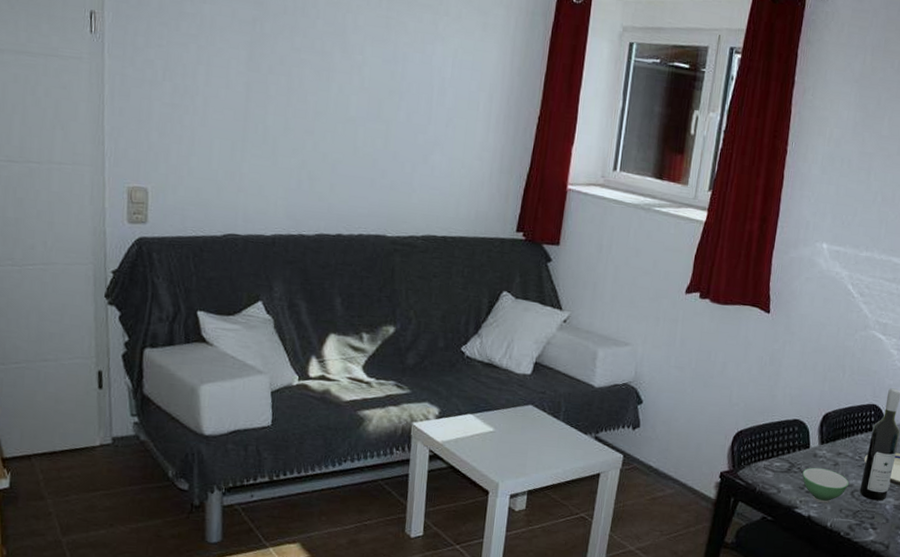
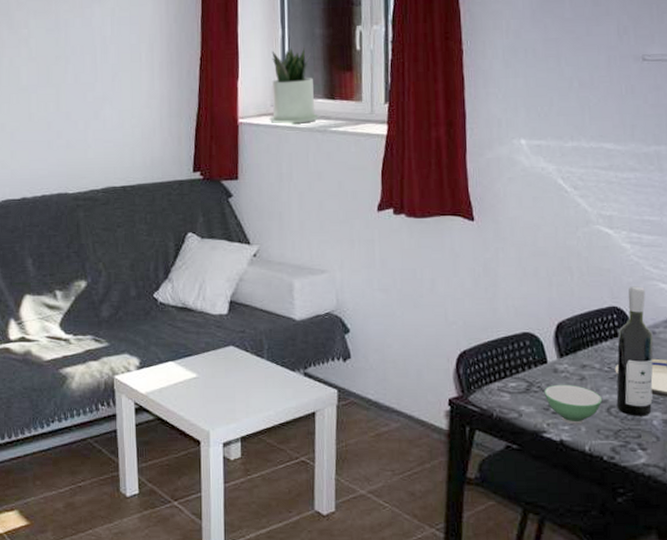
planter: none [597,121,647,199] -> present [269,48,319,124]

